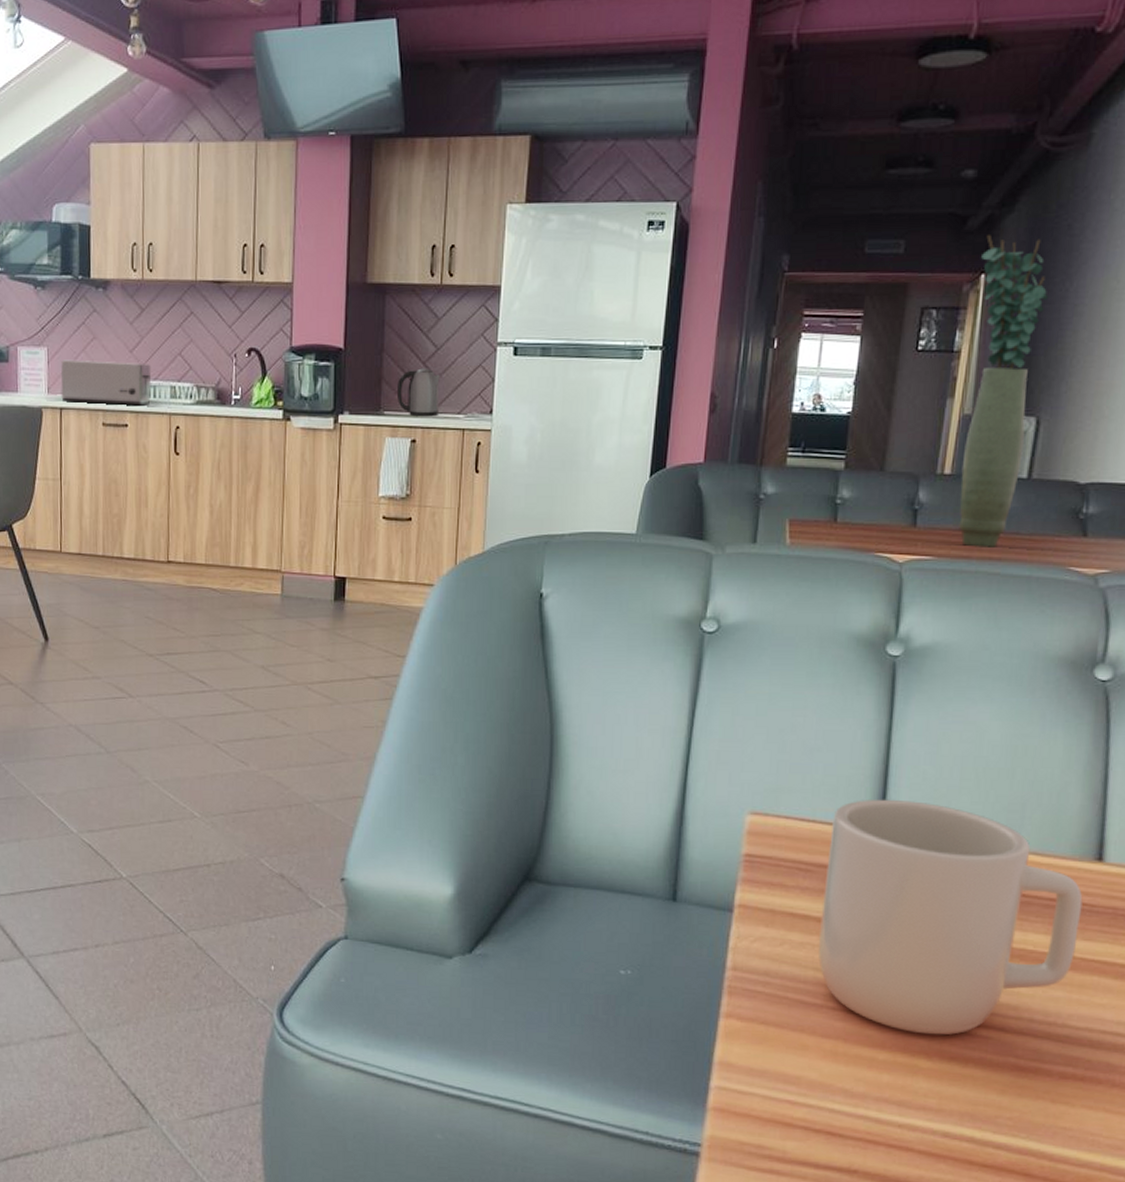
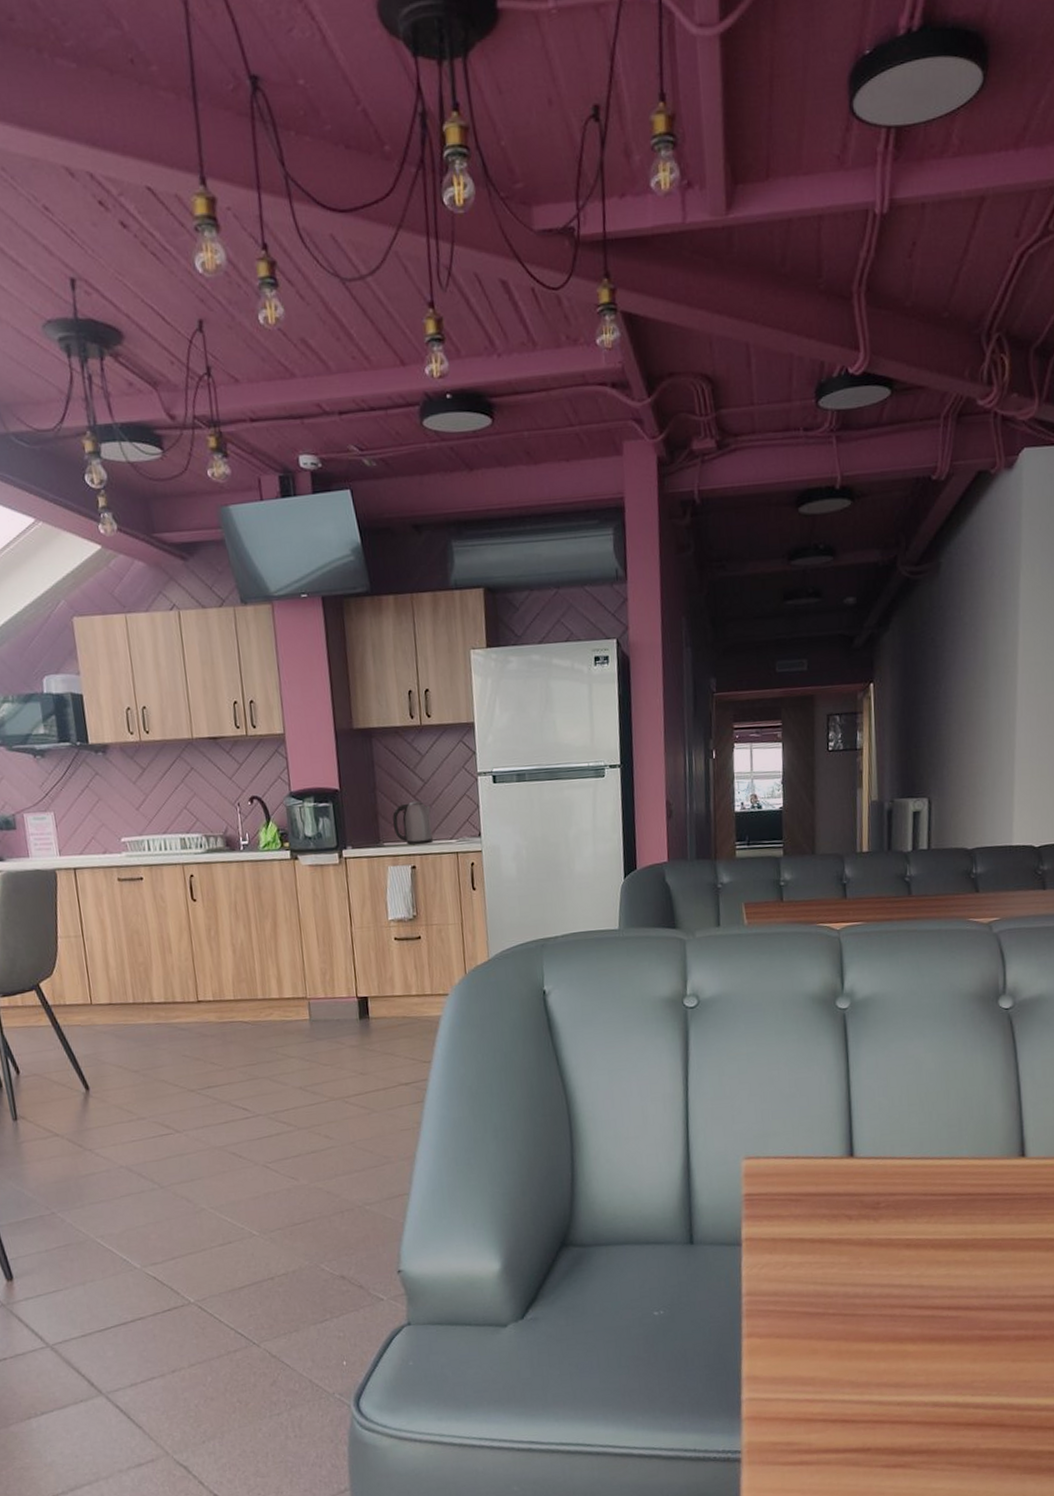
toaster: present [61,359,152,406] -> none [69,819,163,863]
mug: present [817,799,1083,1035] -> none [812,1128,1015,1324]
vase: present [959,235,1049,547] -> none [868,651,924,911]

